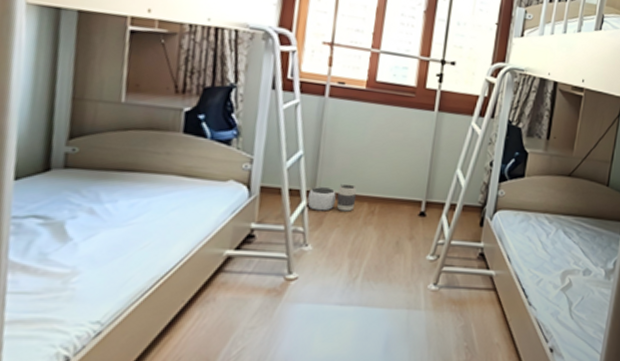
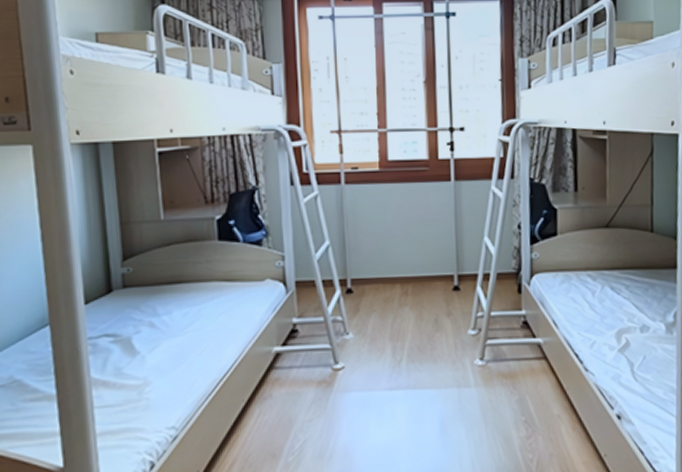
waste basket: present [307,183,357,212] -> none [341,267,388,298]

